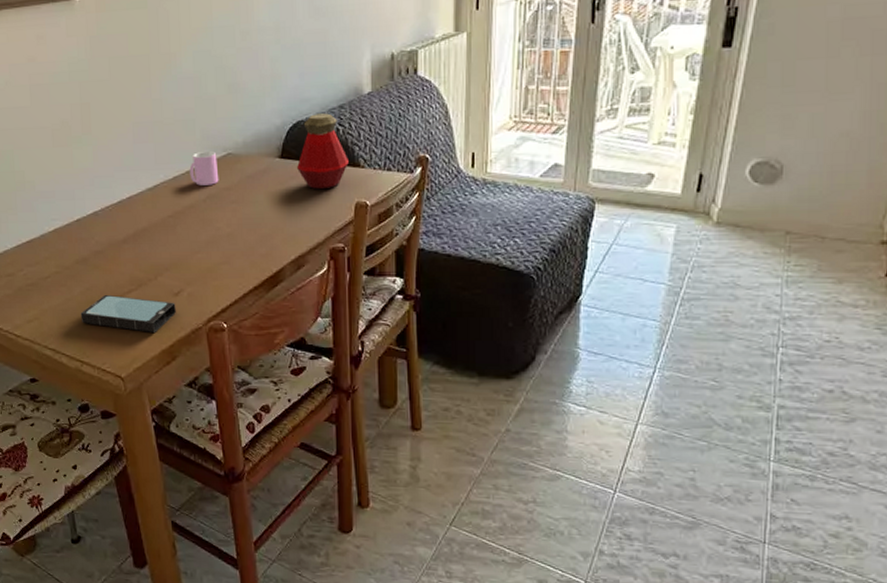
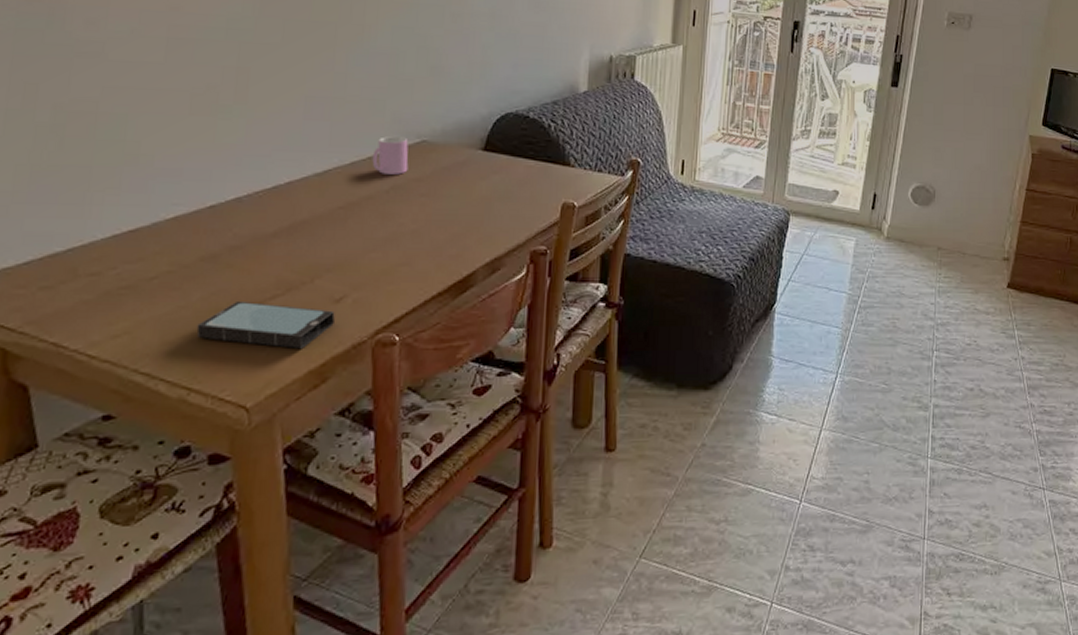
bottle: present [297,113,349,190] -> none [501,107,559,188]

